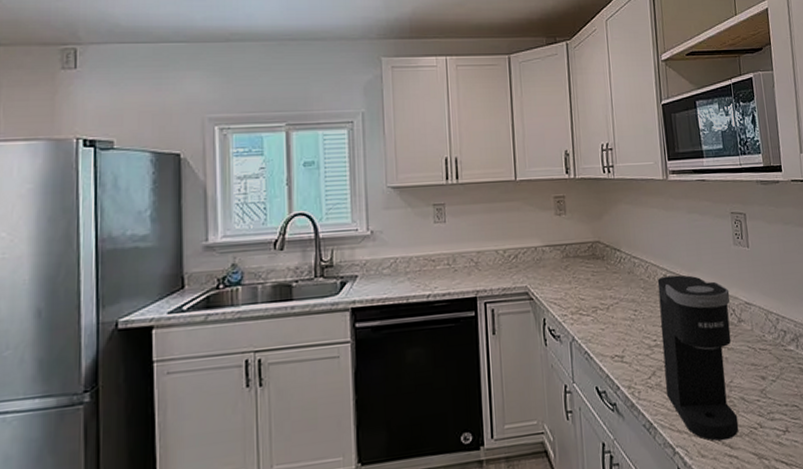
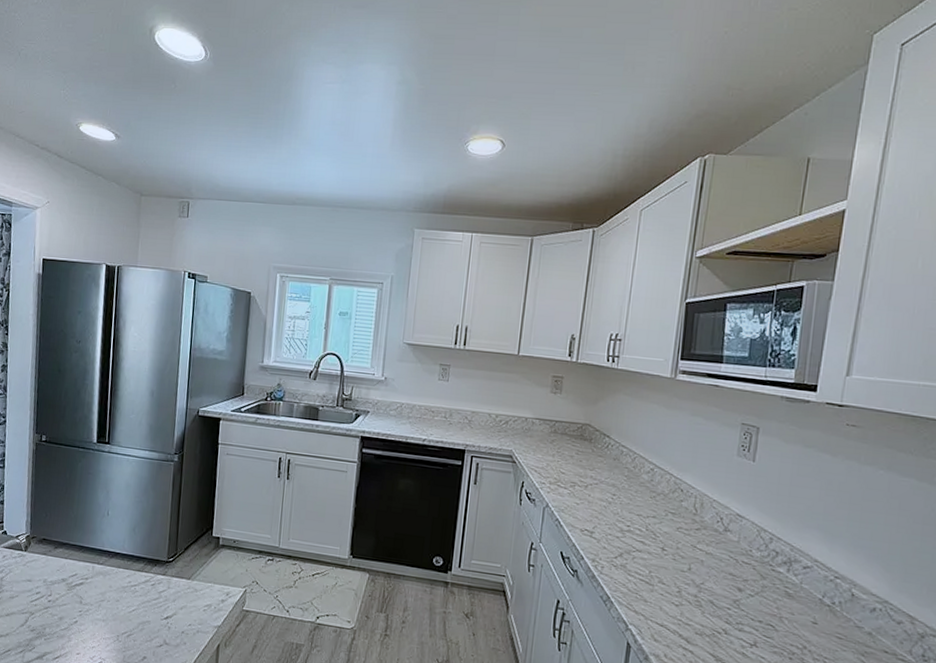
coffee maker: present [657,275,739,441] -> none [629,470,721,634]

